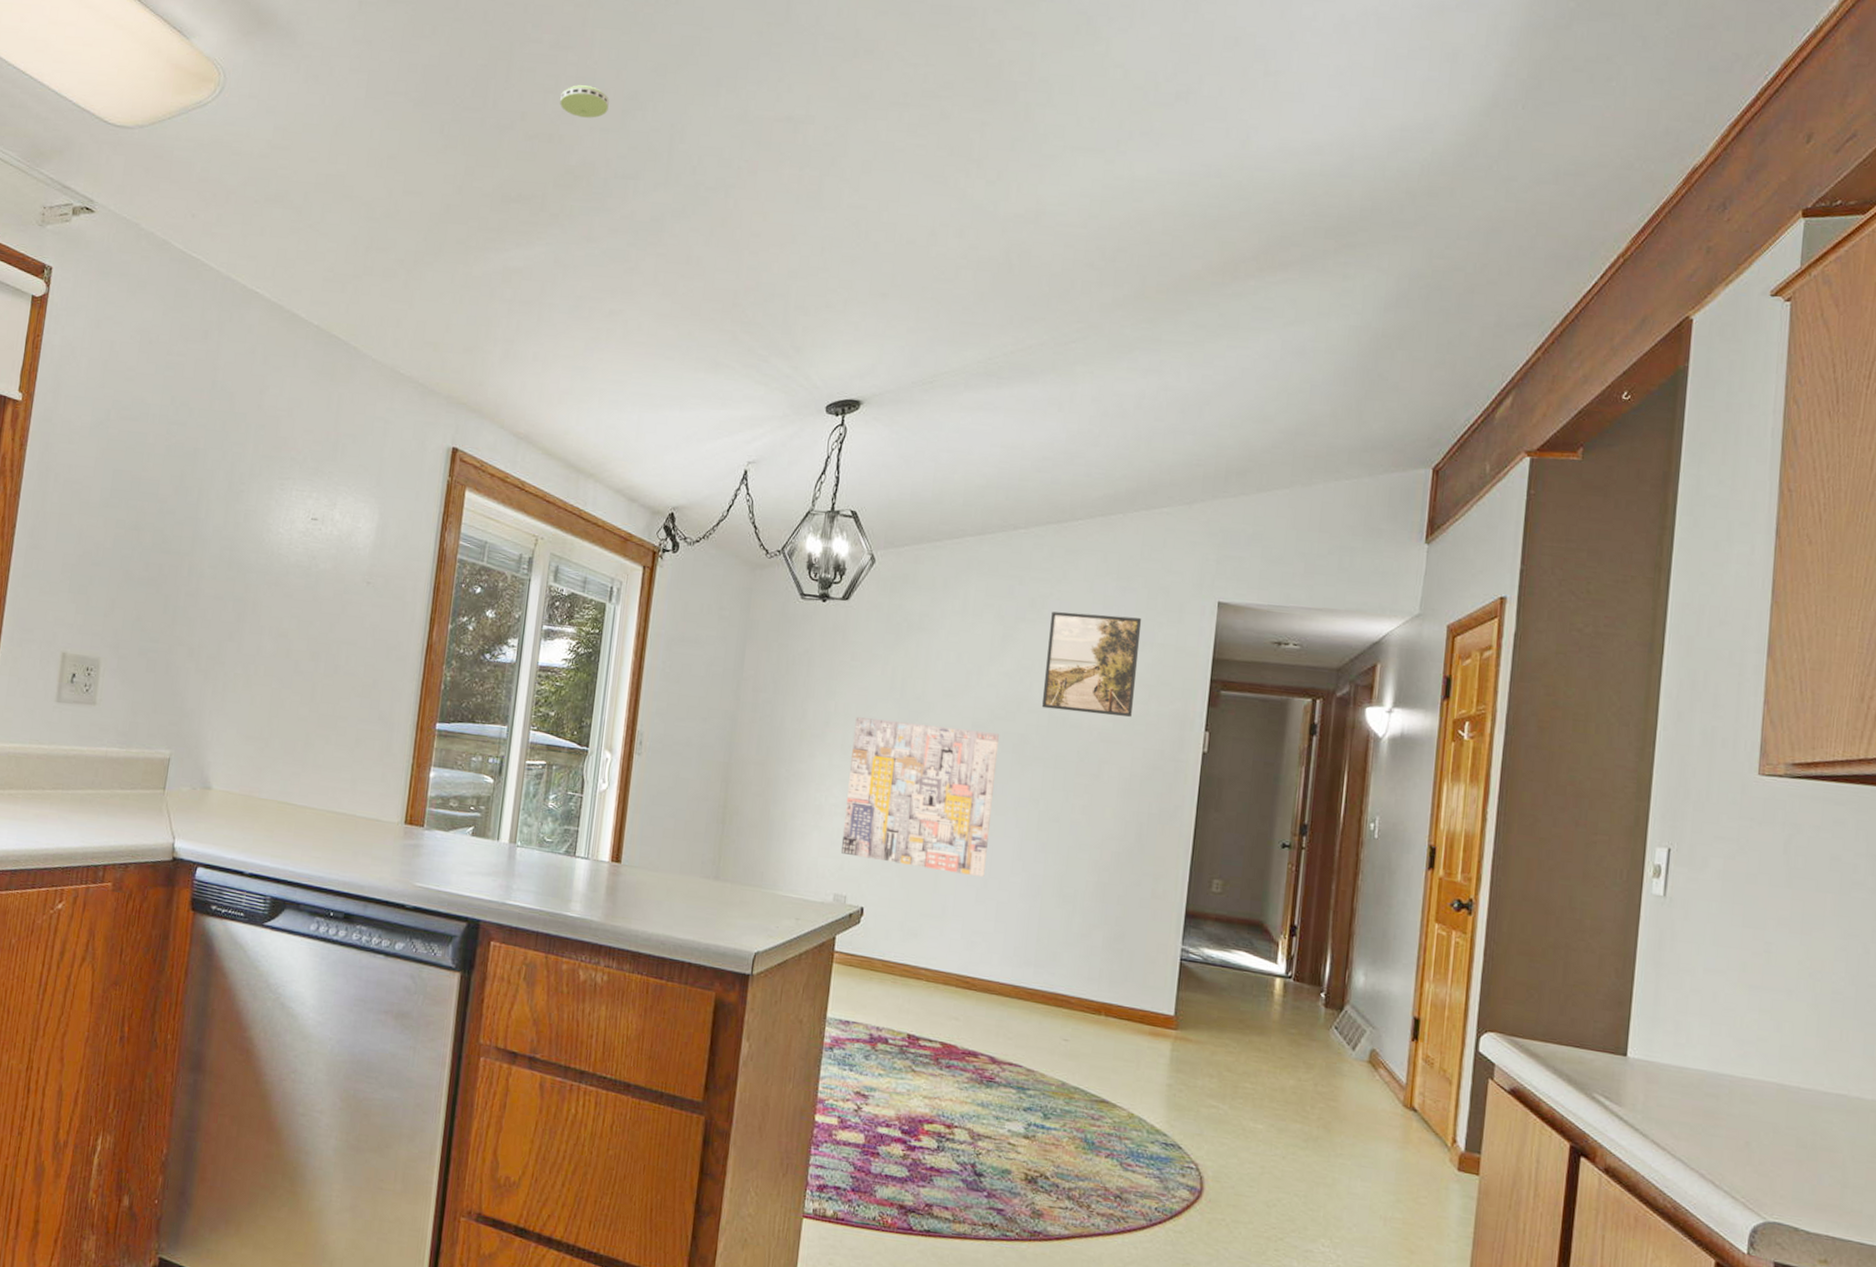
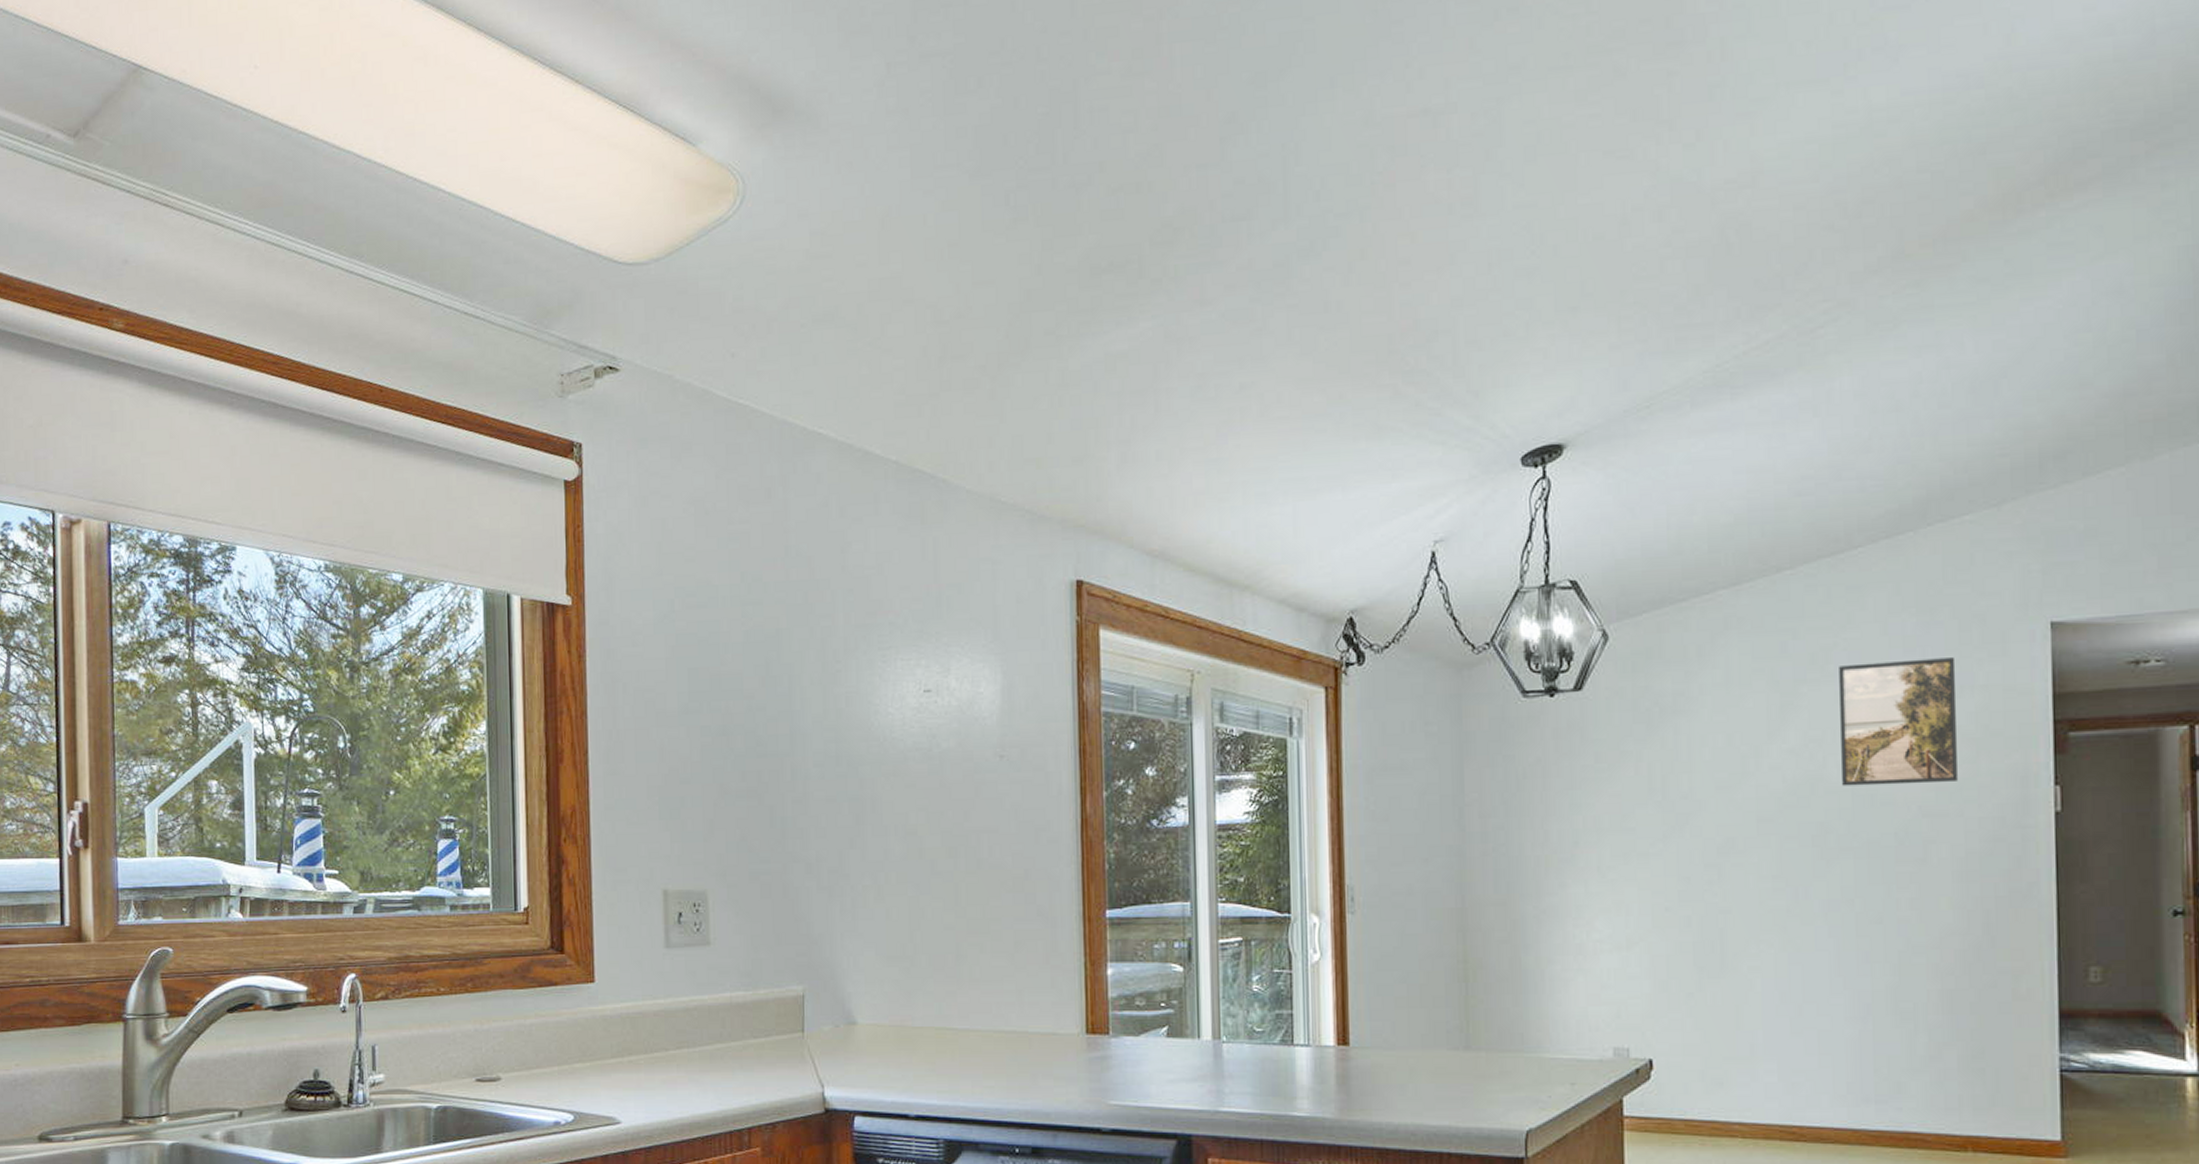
smoke detector: present [560,85,609,118] -> none [1143,115,1203,156]
wall art: present [841,717,999,878] -> none [1611,825,1797,1004]

